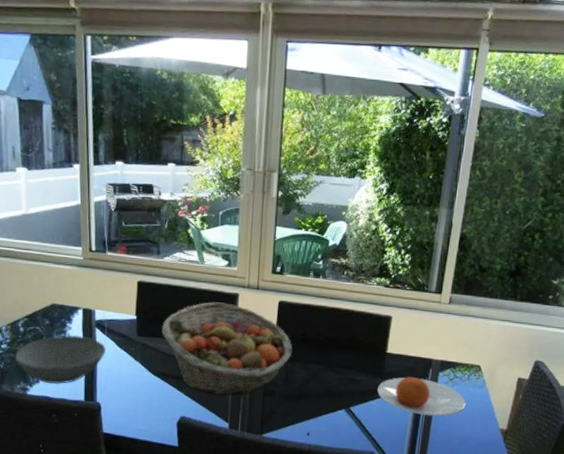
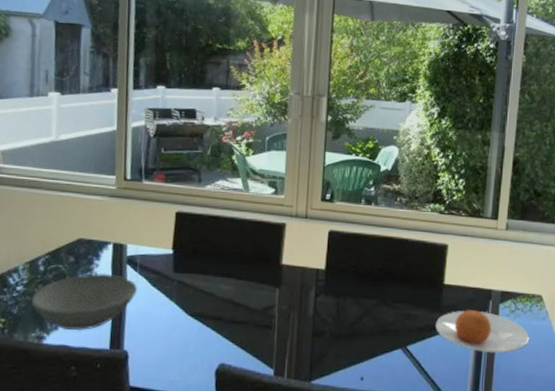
fruit basket: present [161,302,293,396] -> none [200,233,344,338]

